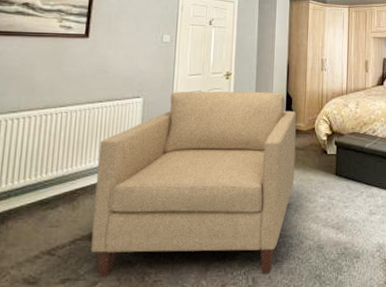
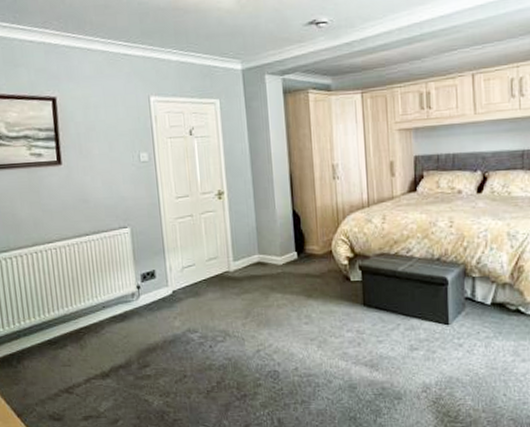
chair: present [91,91,297,277] -> none [94,210,314,415]

